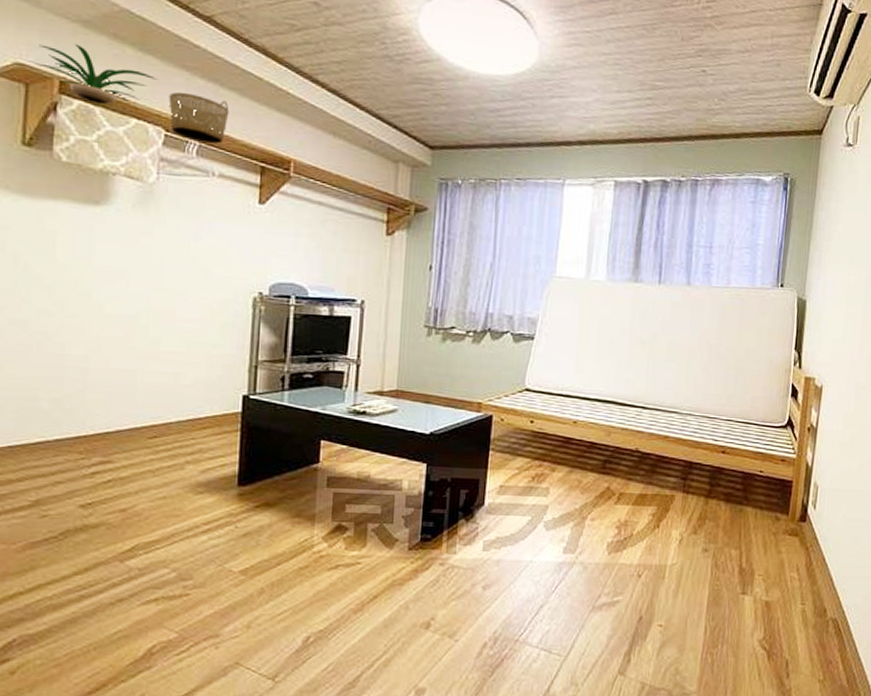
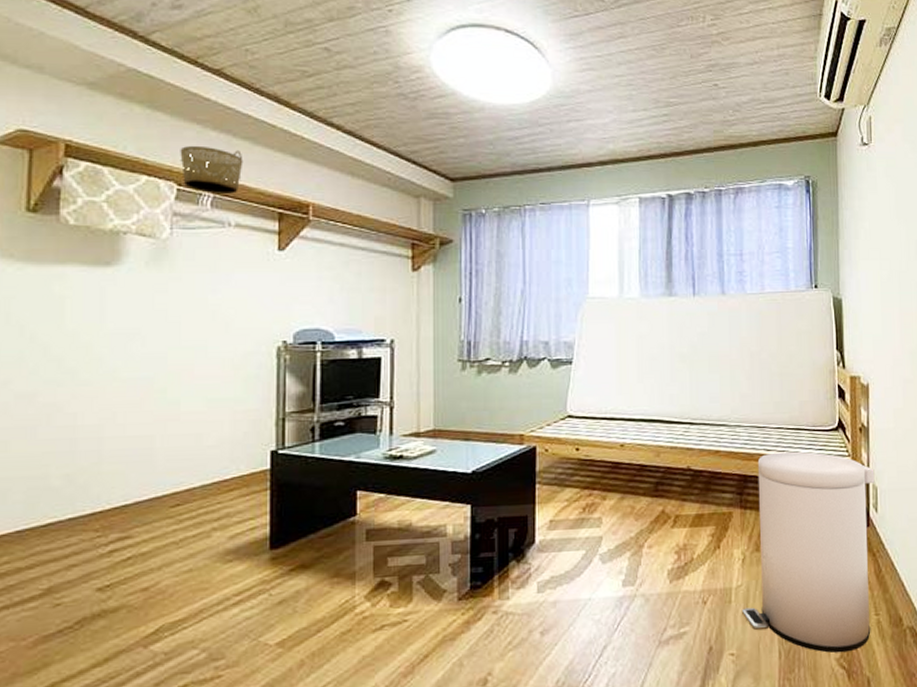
plant: present [32,43,158,105] -> none [35,106,168,165]
pedal bin: none [673,443,818,635] -> present [741,451,875,653]

